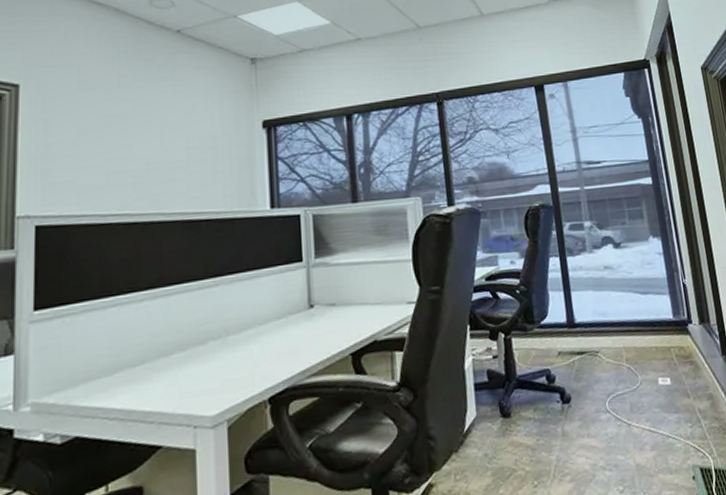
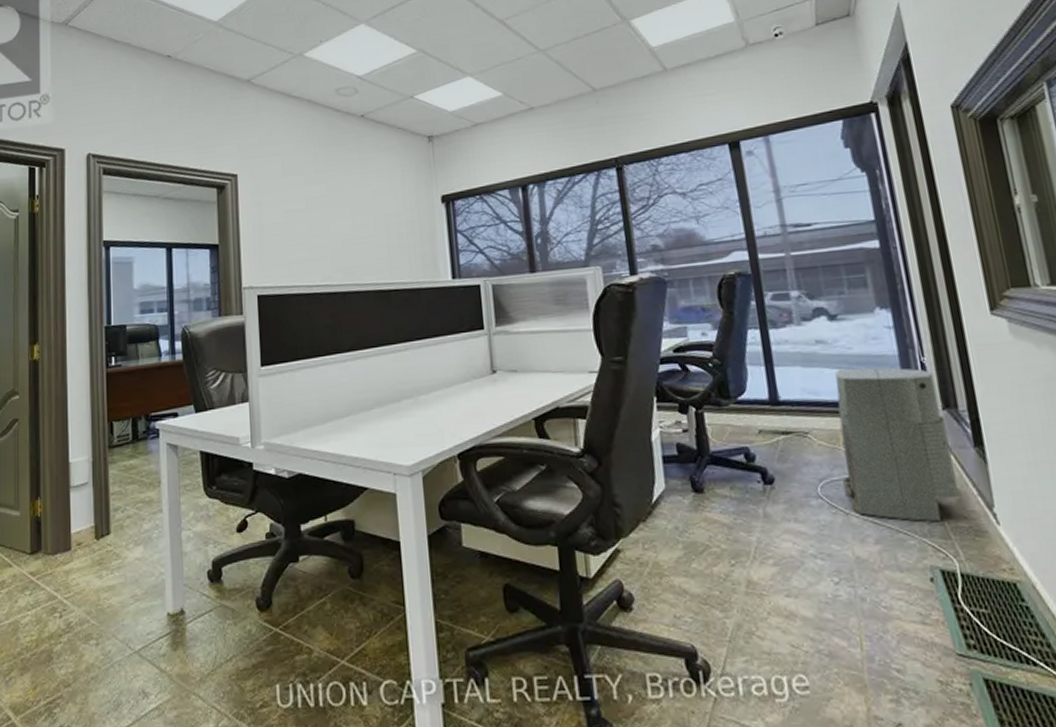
air purifier: none [619,289,712,426] -> present [835,367,959,522]

